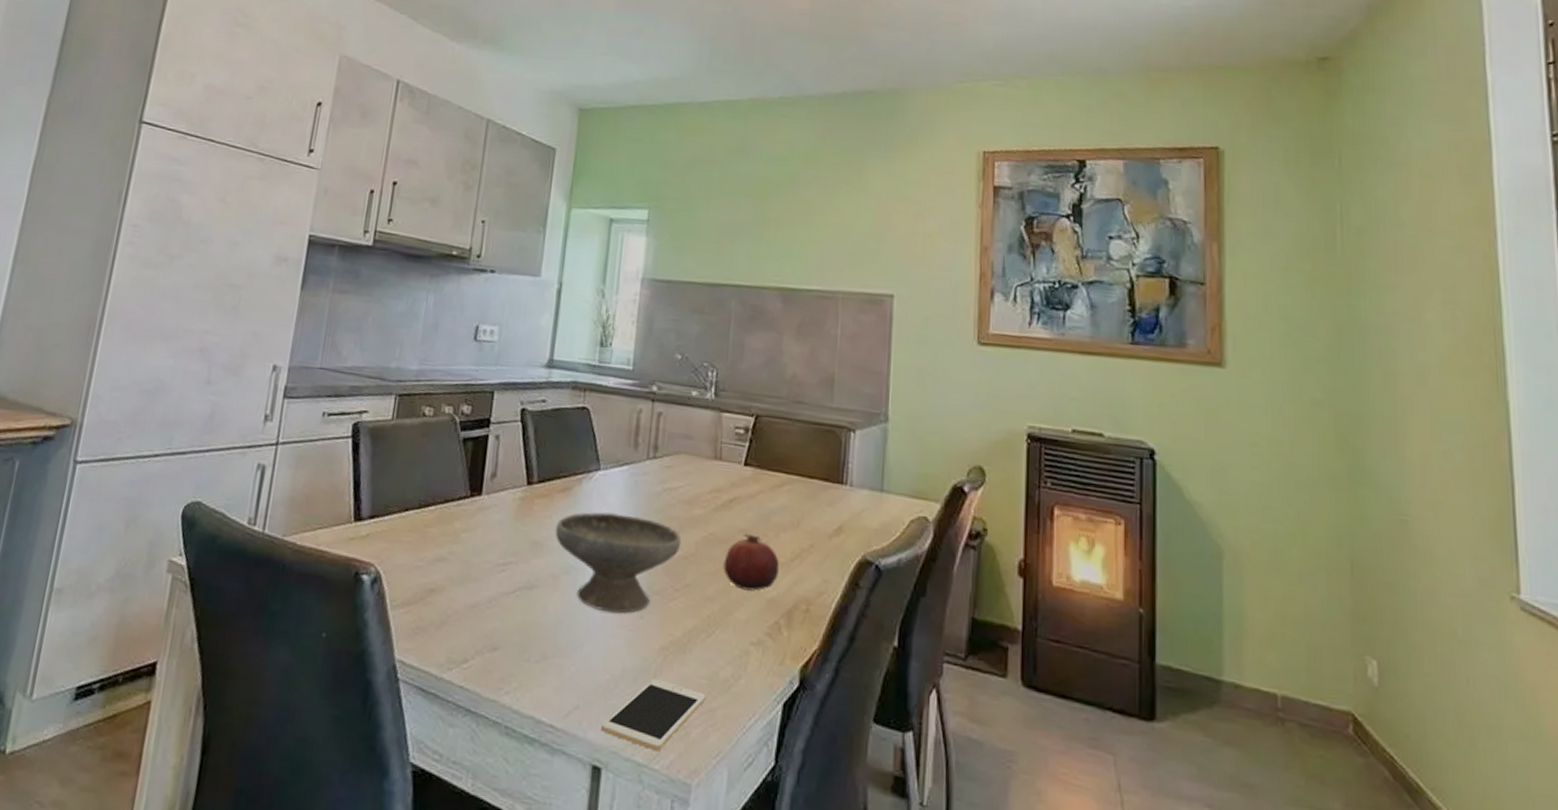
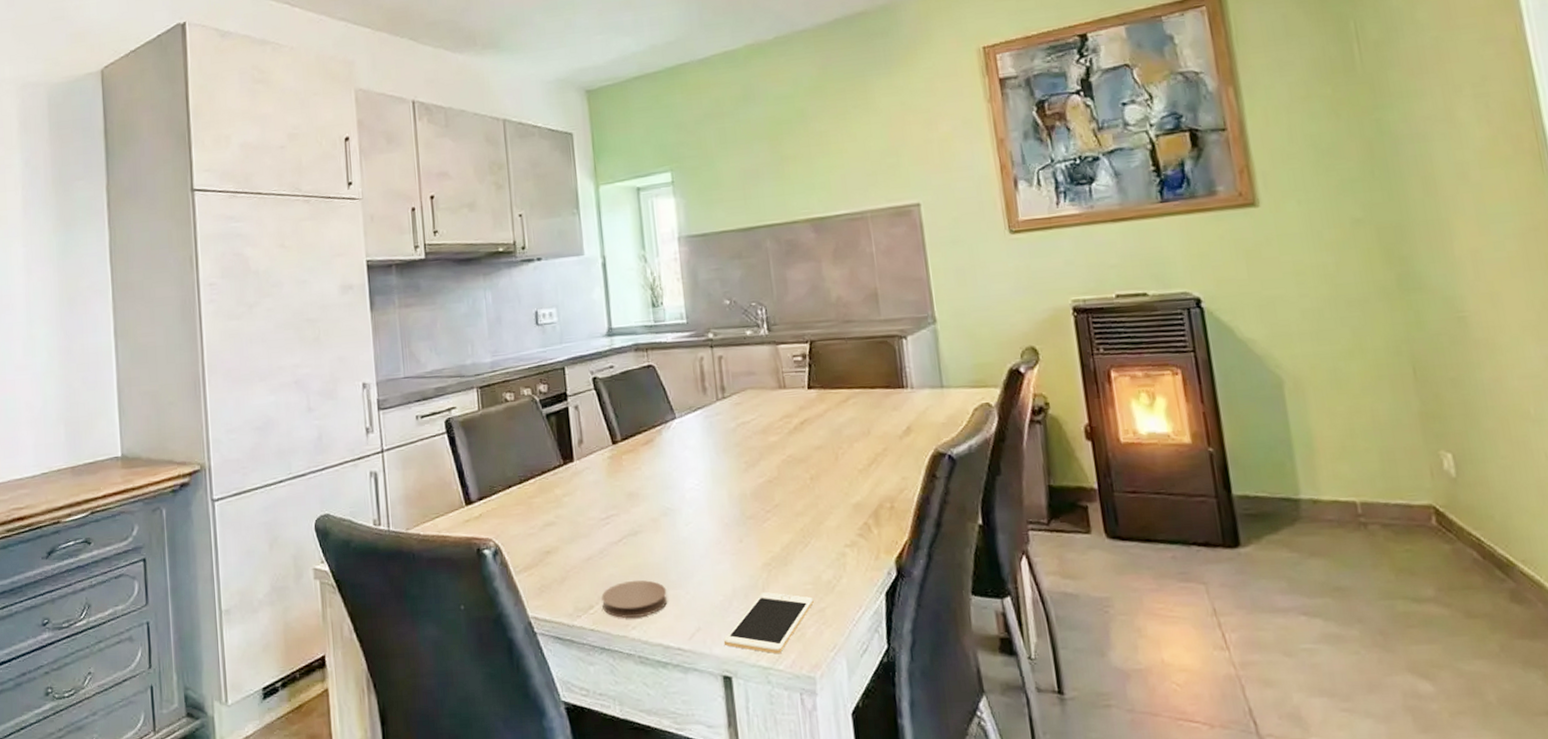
coaster: none [477,639,552,682] -> present [601,580,668,618]
bowl: present [555,511,682,614] -> none [646,453,764,543]
fruit: present [723,533,780,592] -> none [806,449,860,501]

